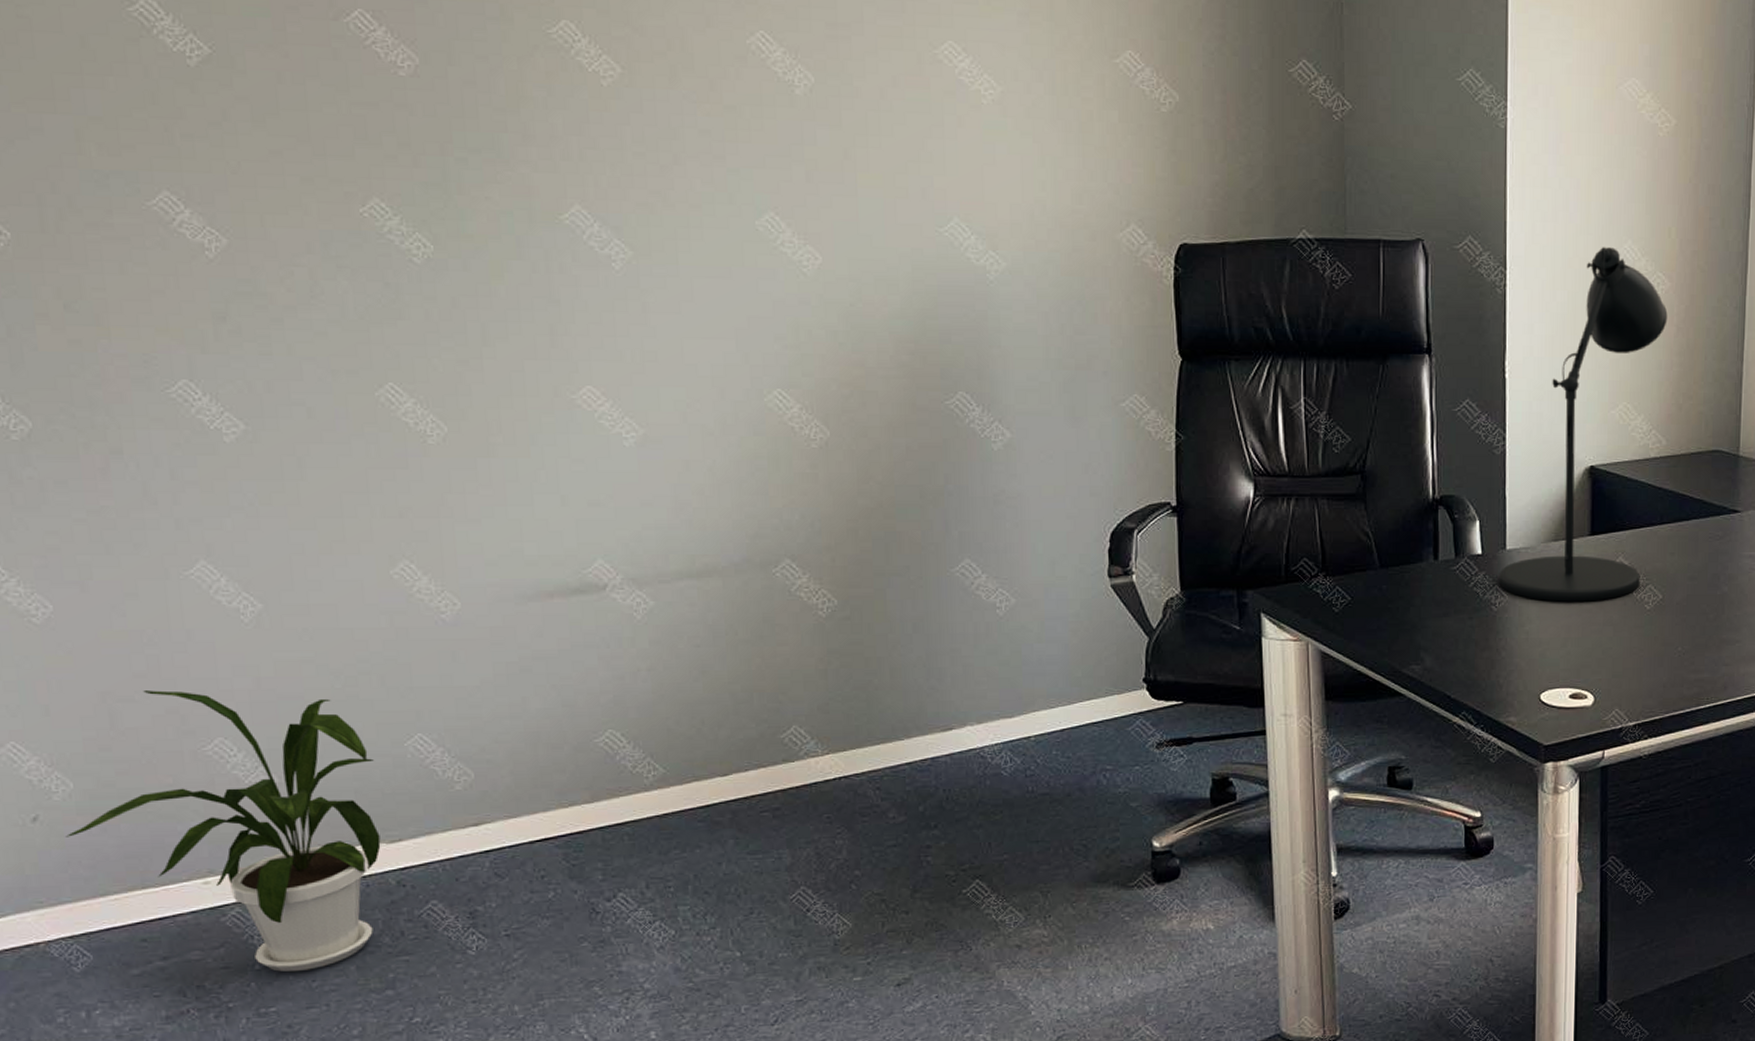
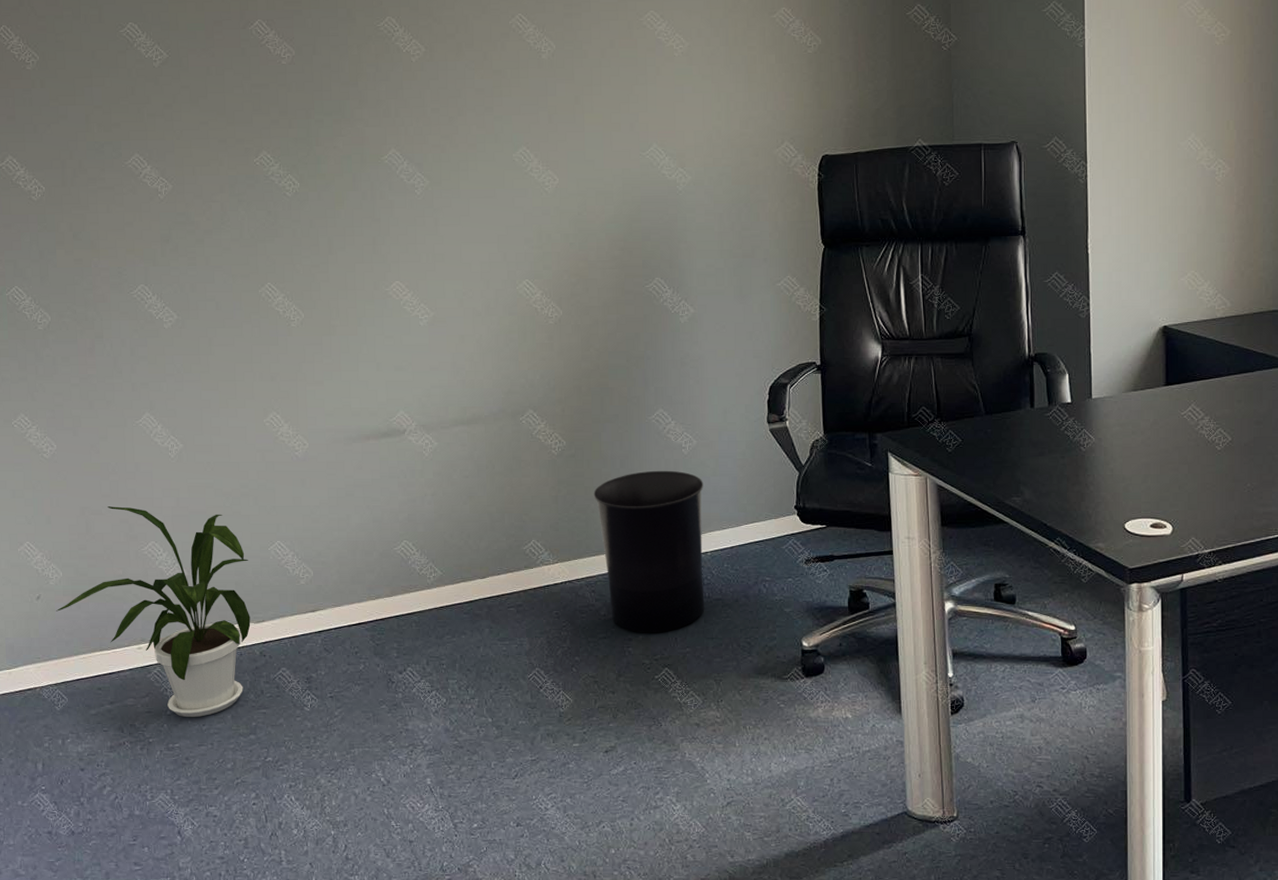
waste bin: none [877,636,1027,838] -> present [594,470,705,633]
desk lamp: present [1499,247,1668,602] -> none [1086,140,1229,443]

